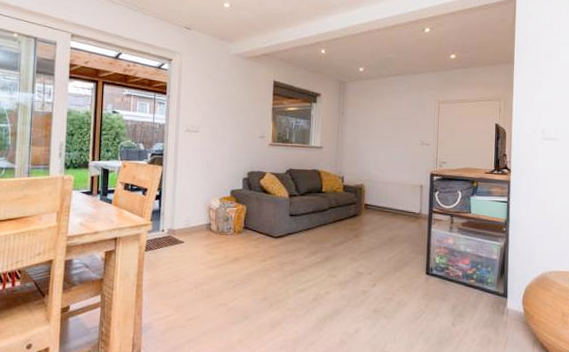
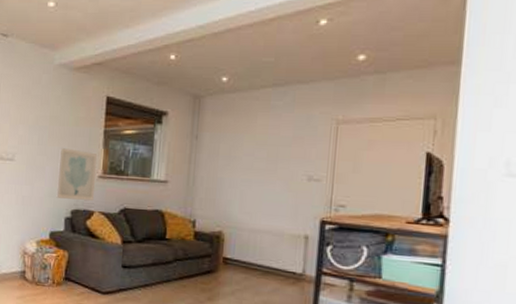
wall art: none [235,122,268,164] -> present [56,148,98,201]

